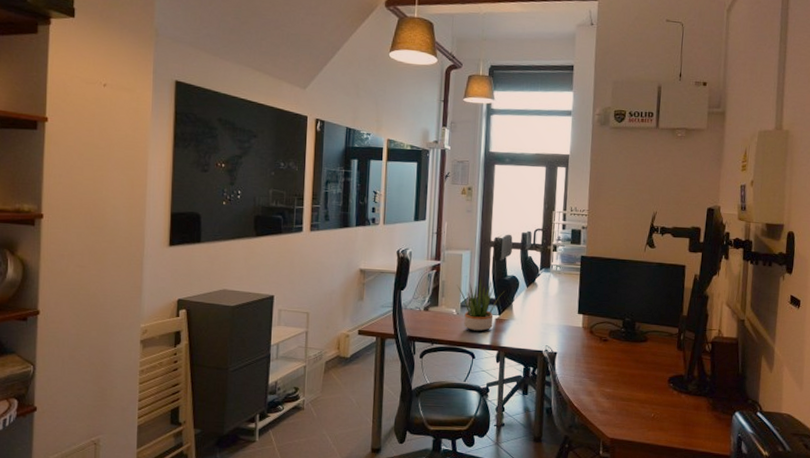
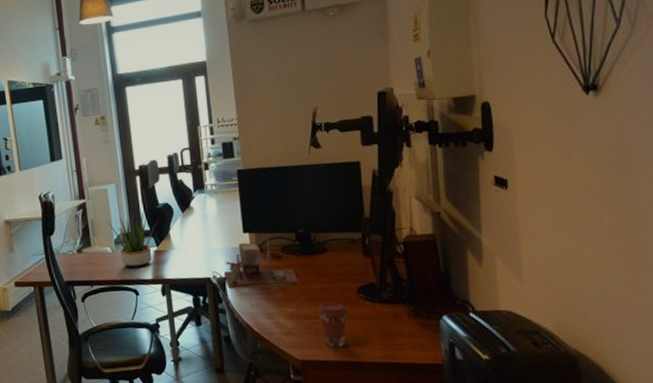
desk organizer: none [554,322,620,368] -> present [223,238,300,289]
coffee cup: none [631,387,658,430] -> present [317,301,348,348]

